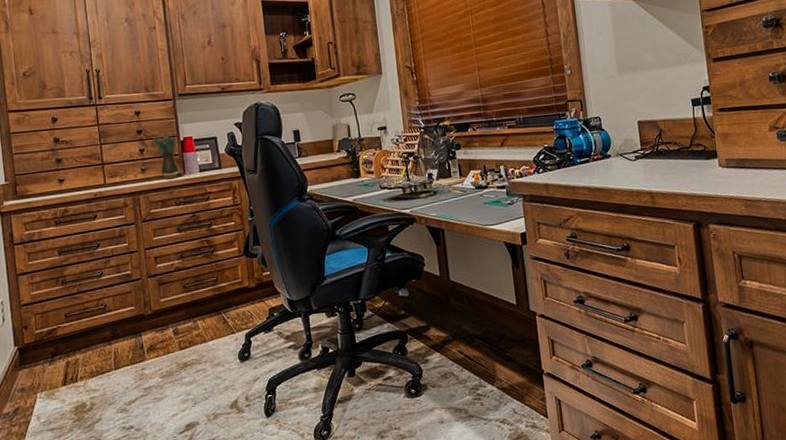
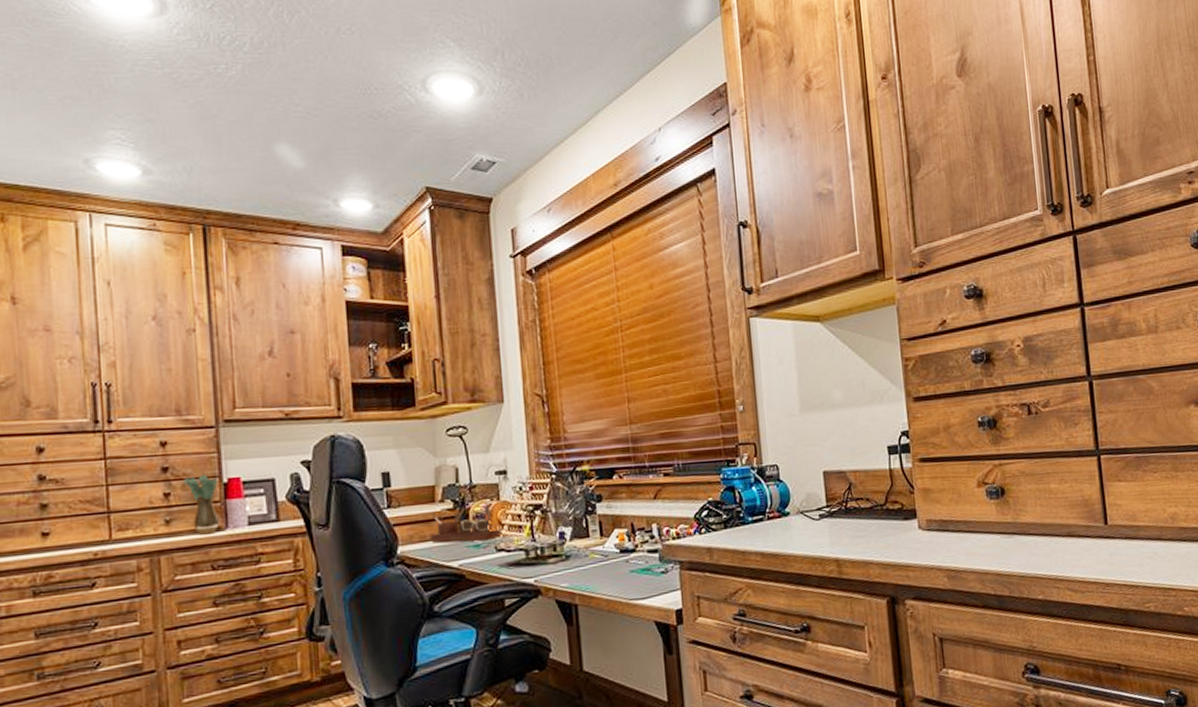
desk organizer: none [331,153,387,184] -> present [431,504,505,544]

